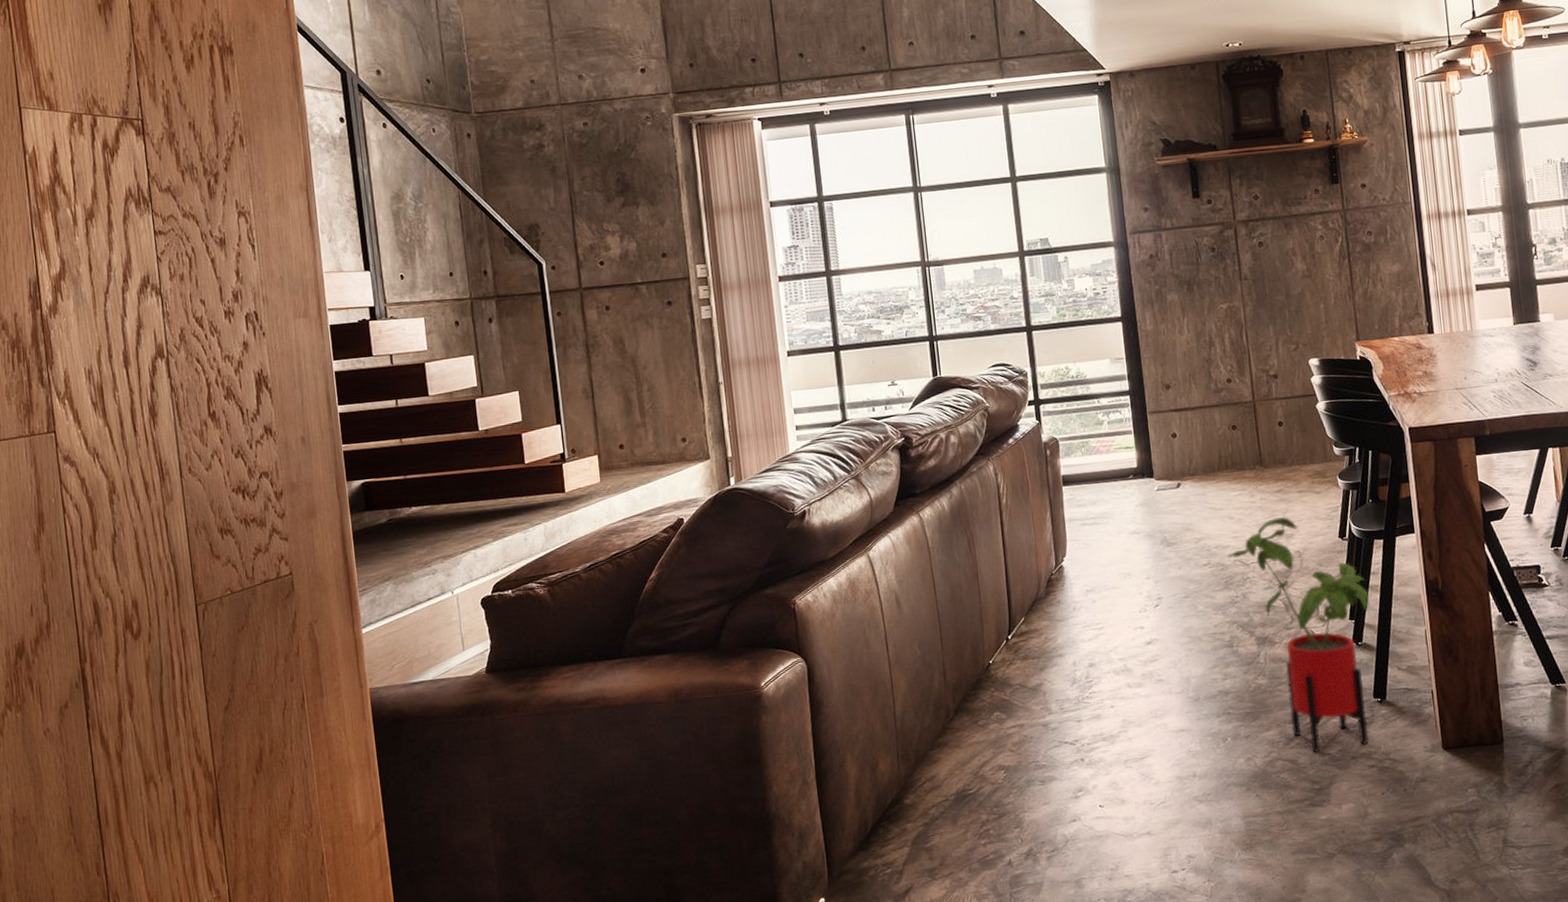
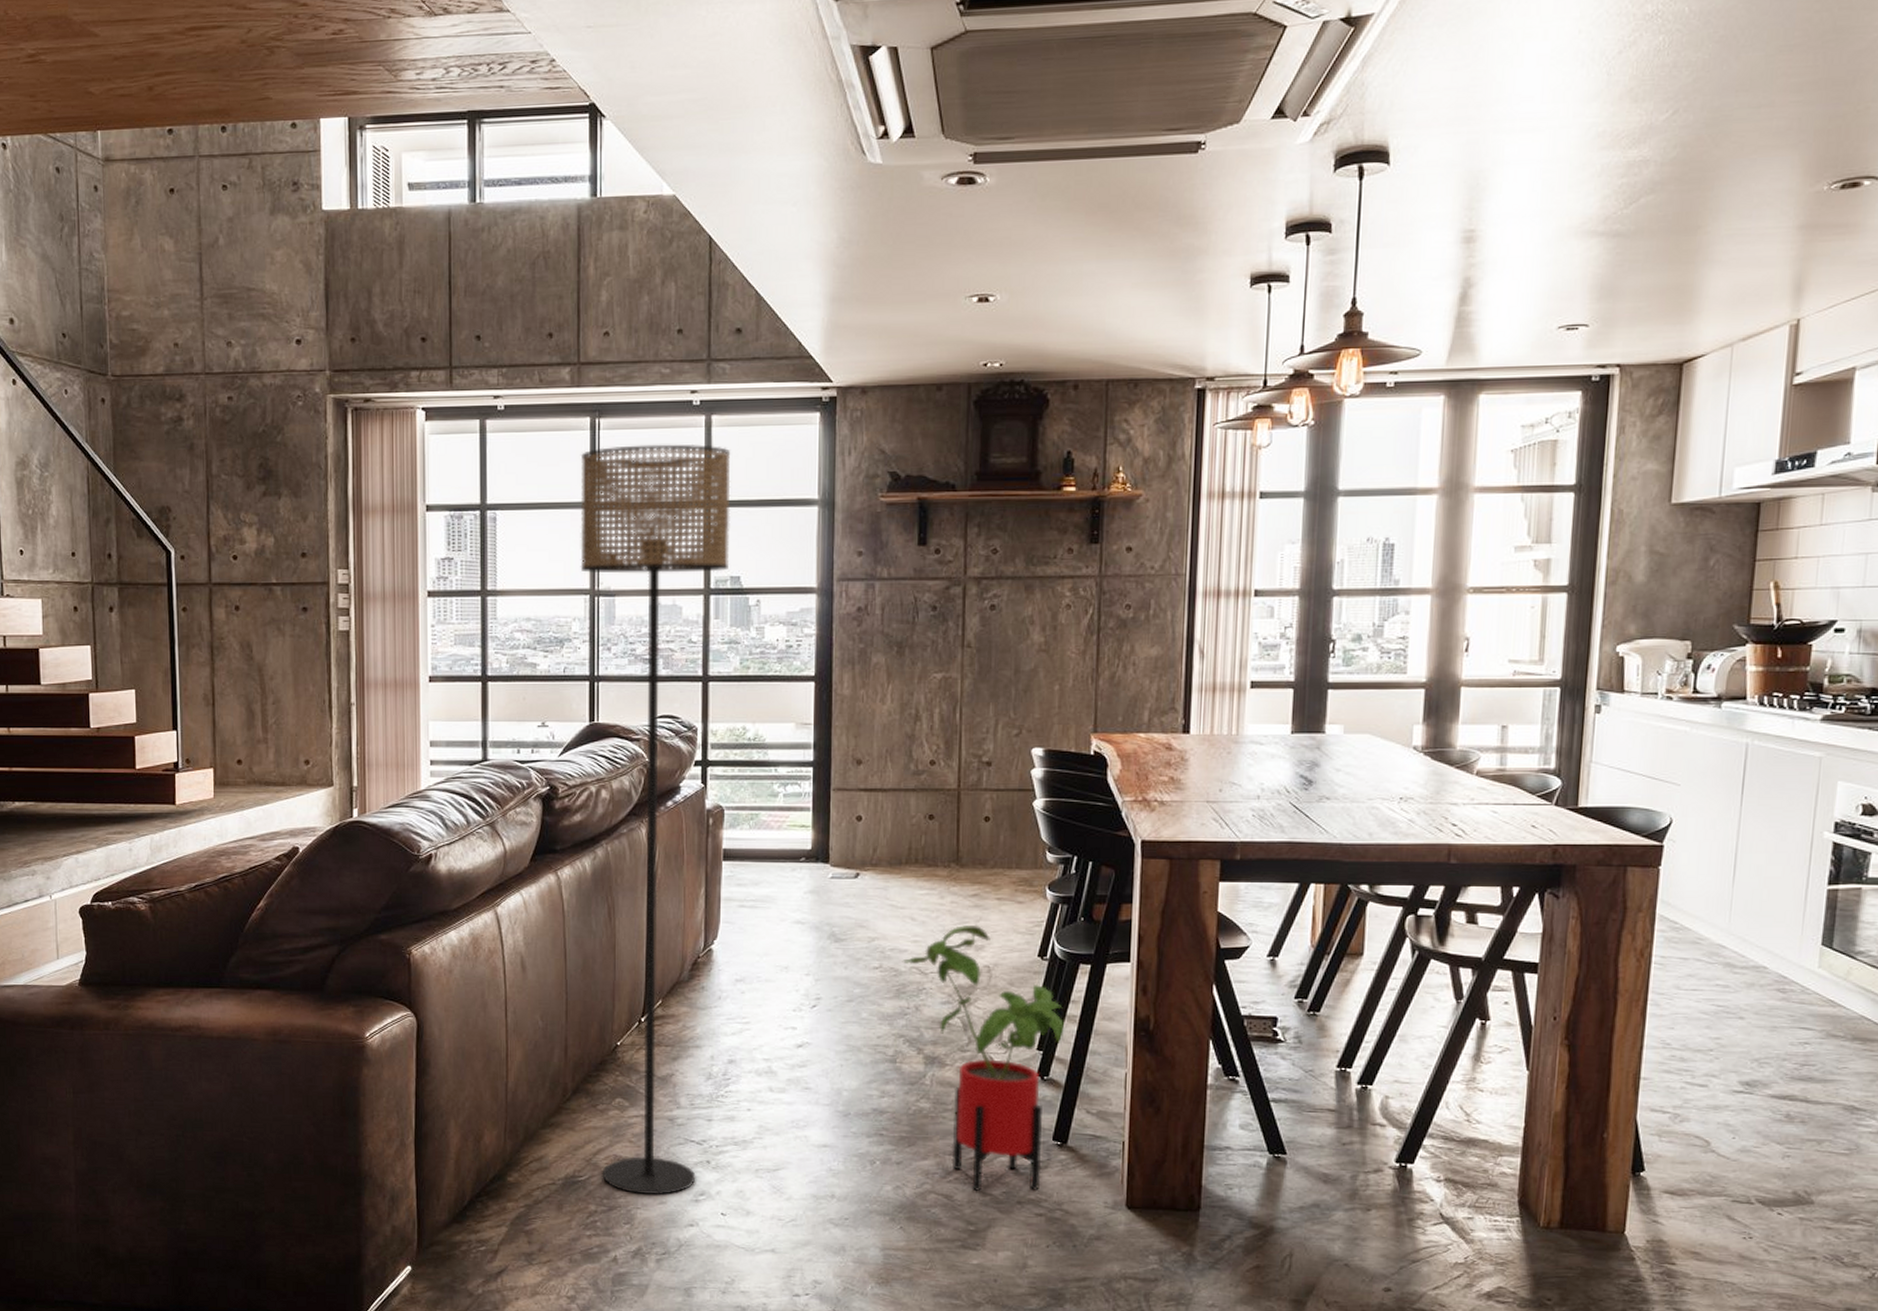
floor lamp: none [900,129,1073,799] -> present [580,444,731,1195]

